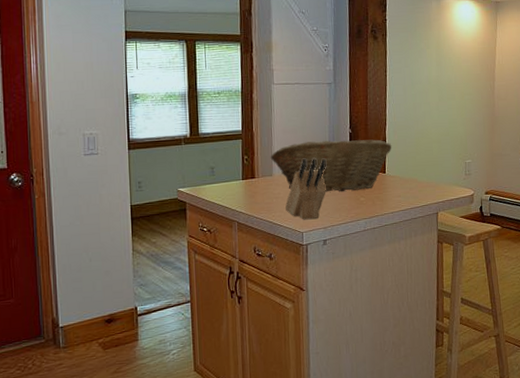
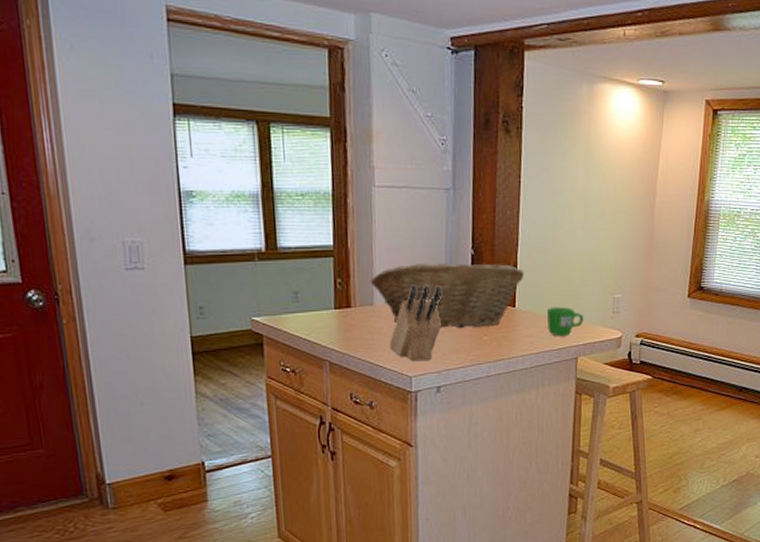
mug: none [411,171,442,196] -> present [546,306,584,337]

